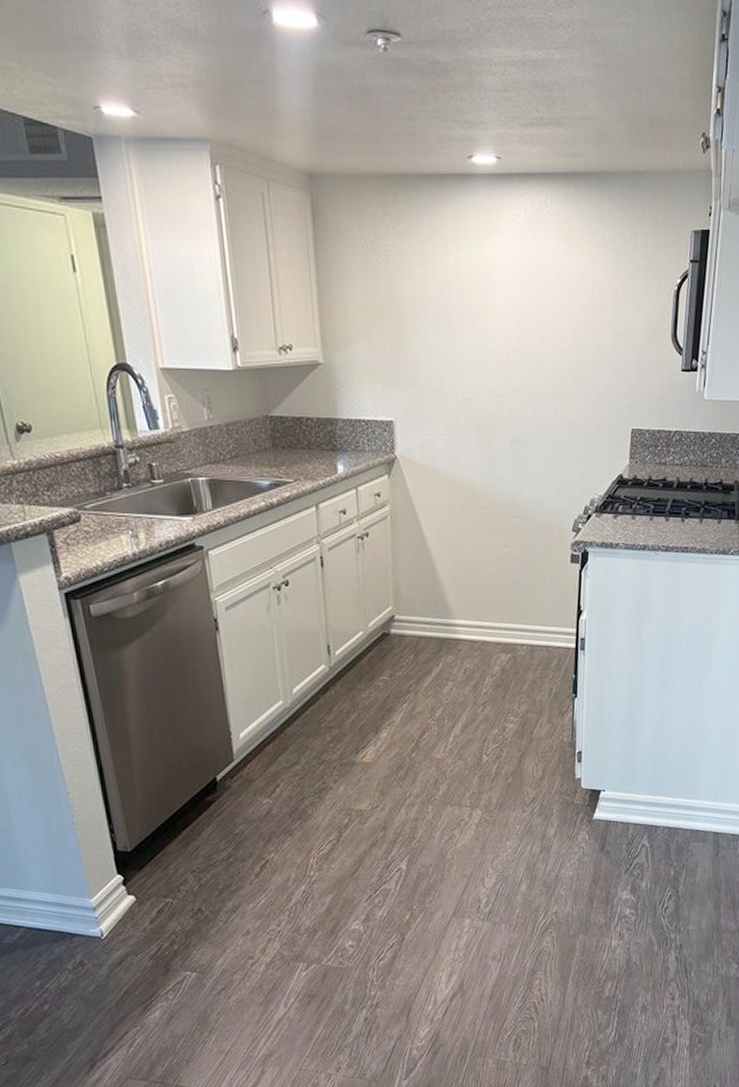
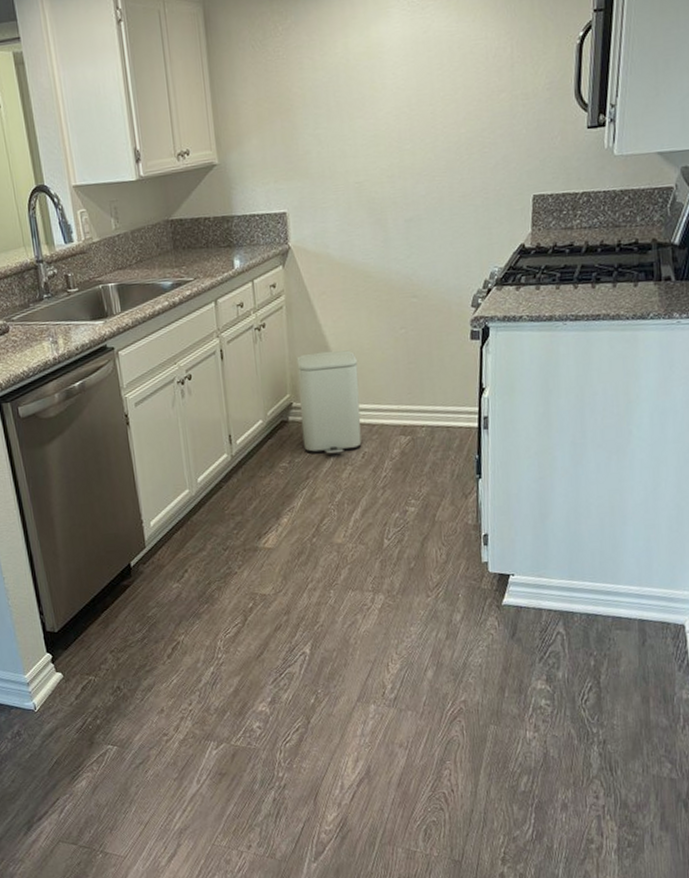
pedal bin: none [400,565,464,669] -> present [296,350,362,454]

